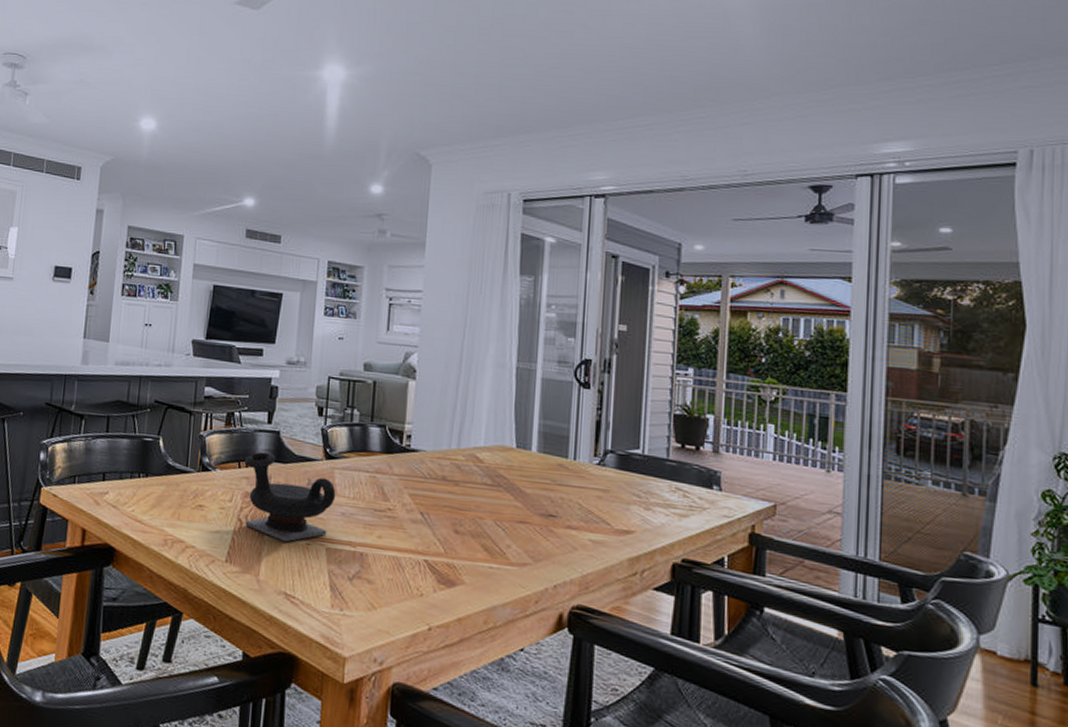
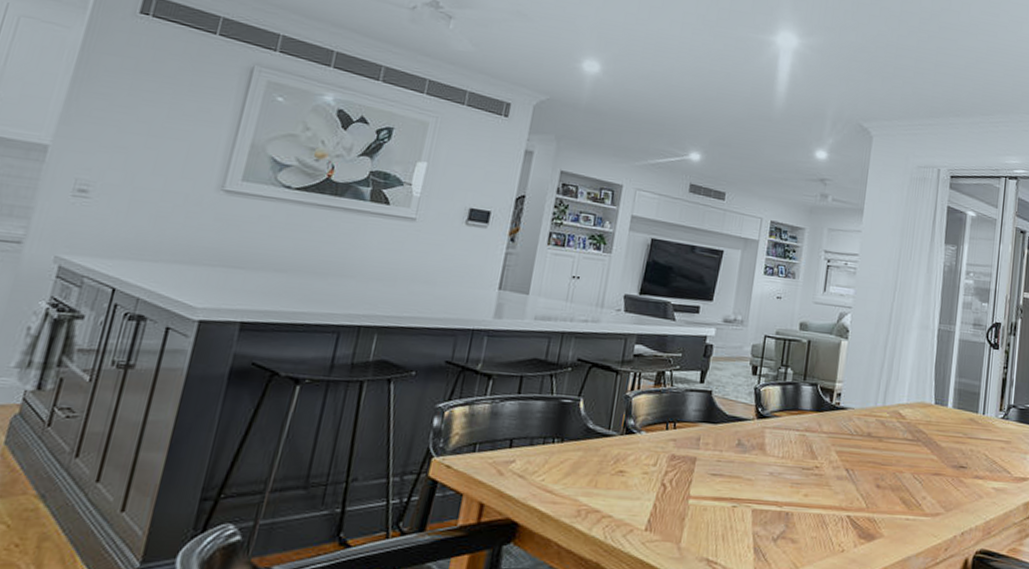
teapot: present [244,452,336,542] -> none [669,412,766,506]

